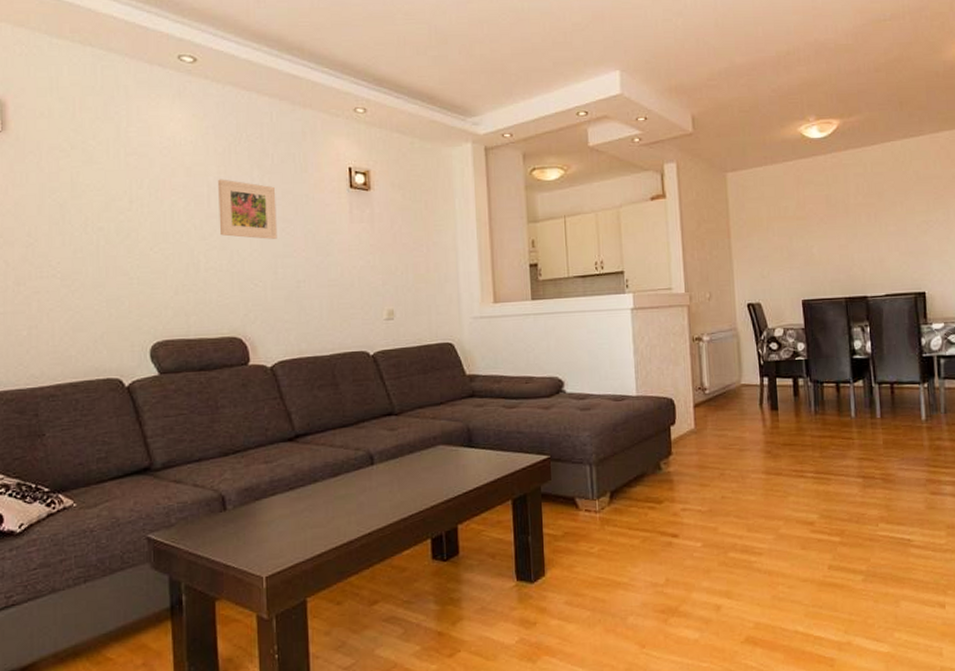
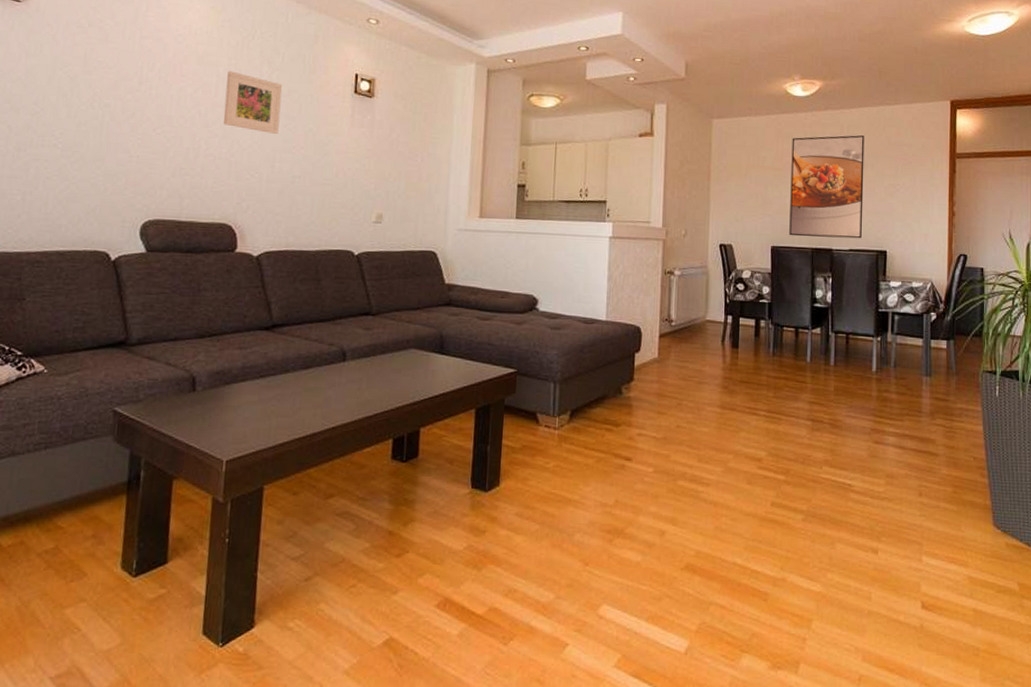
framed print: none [813,173,897,287] -> present [789,135,865,239]

